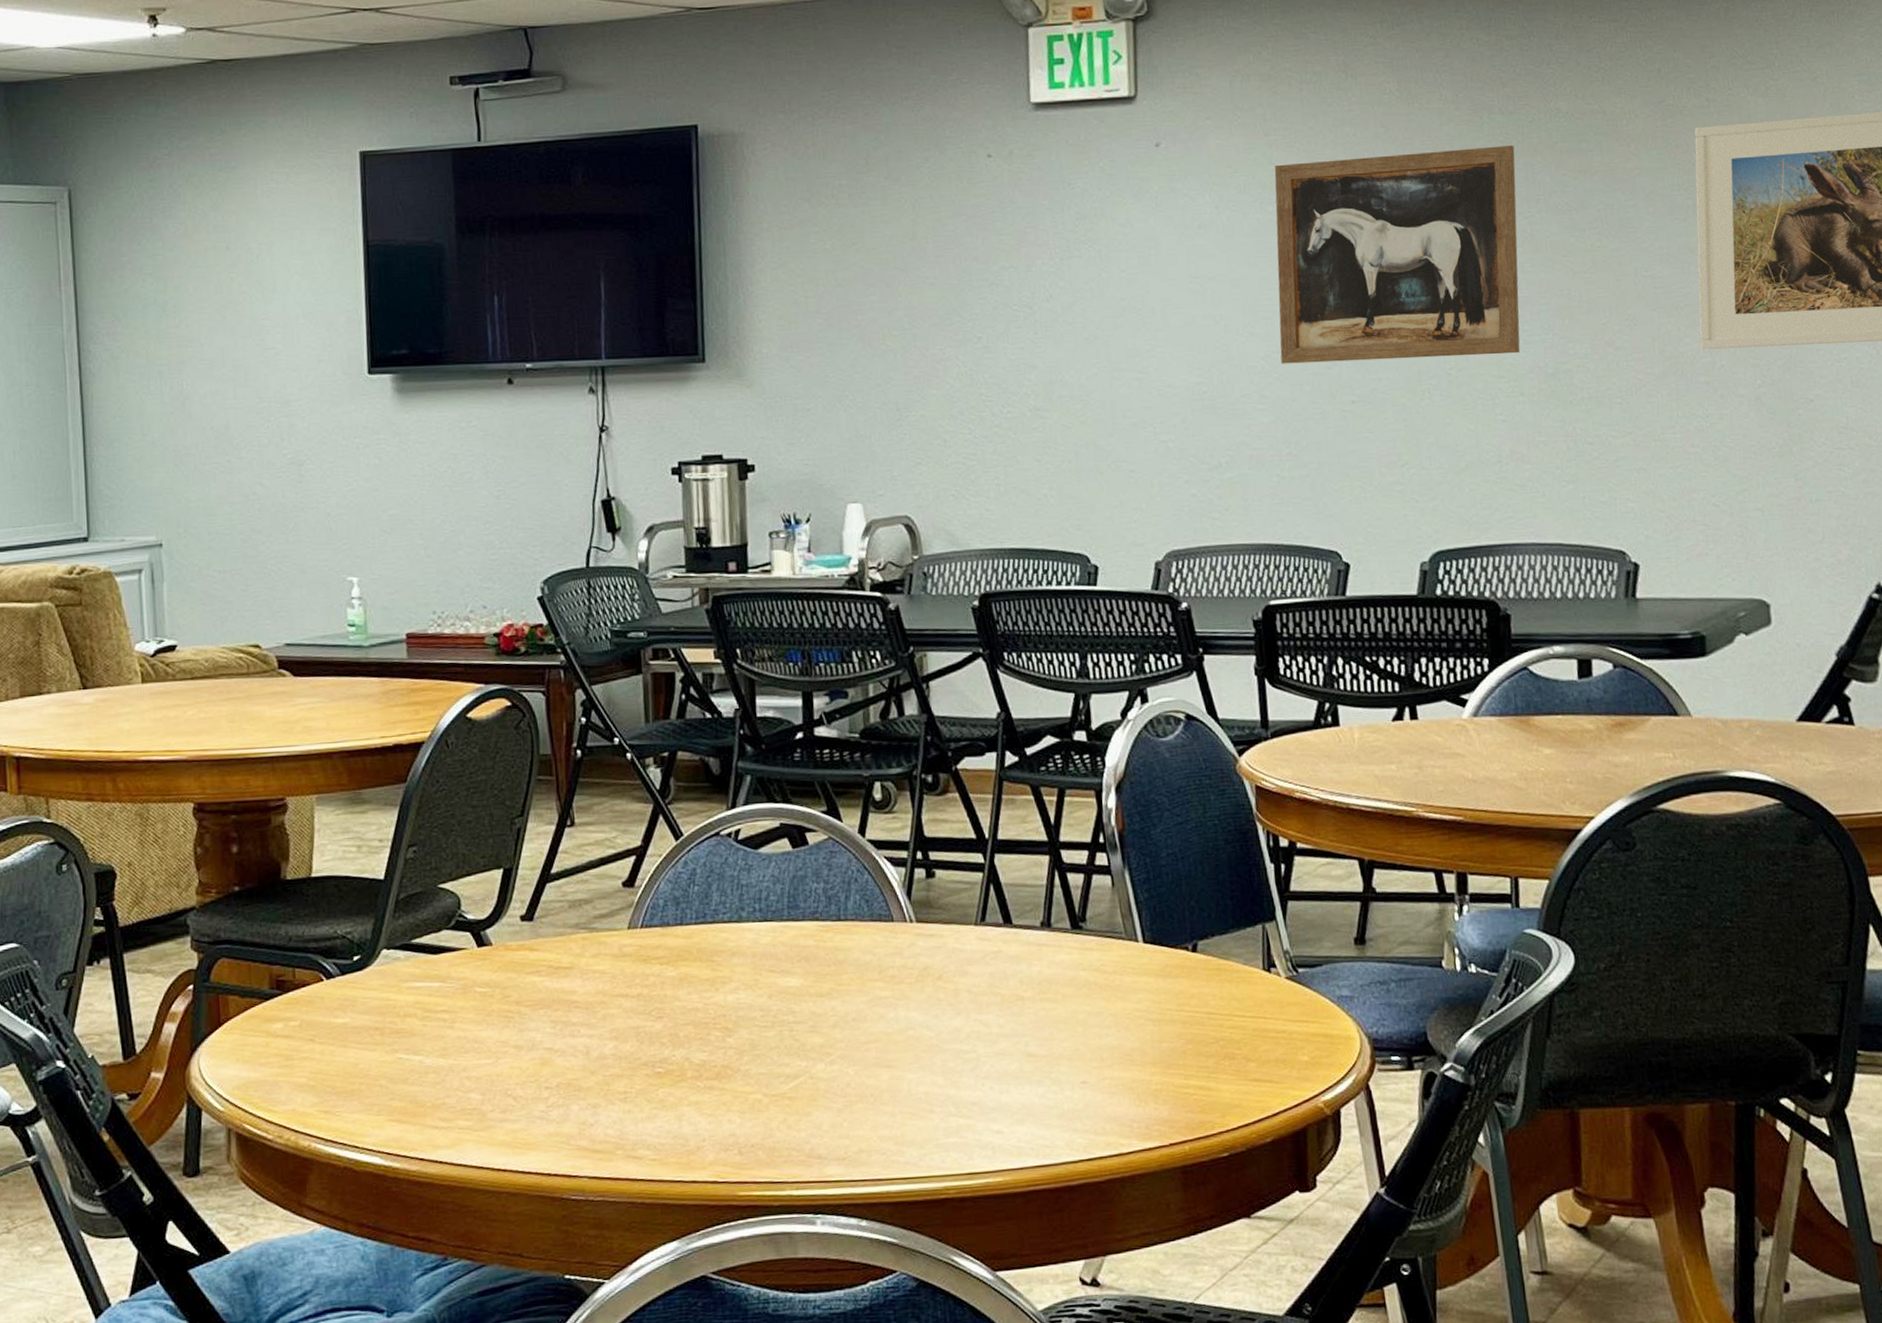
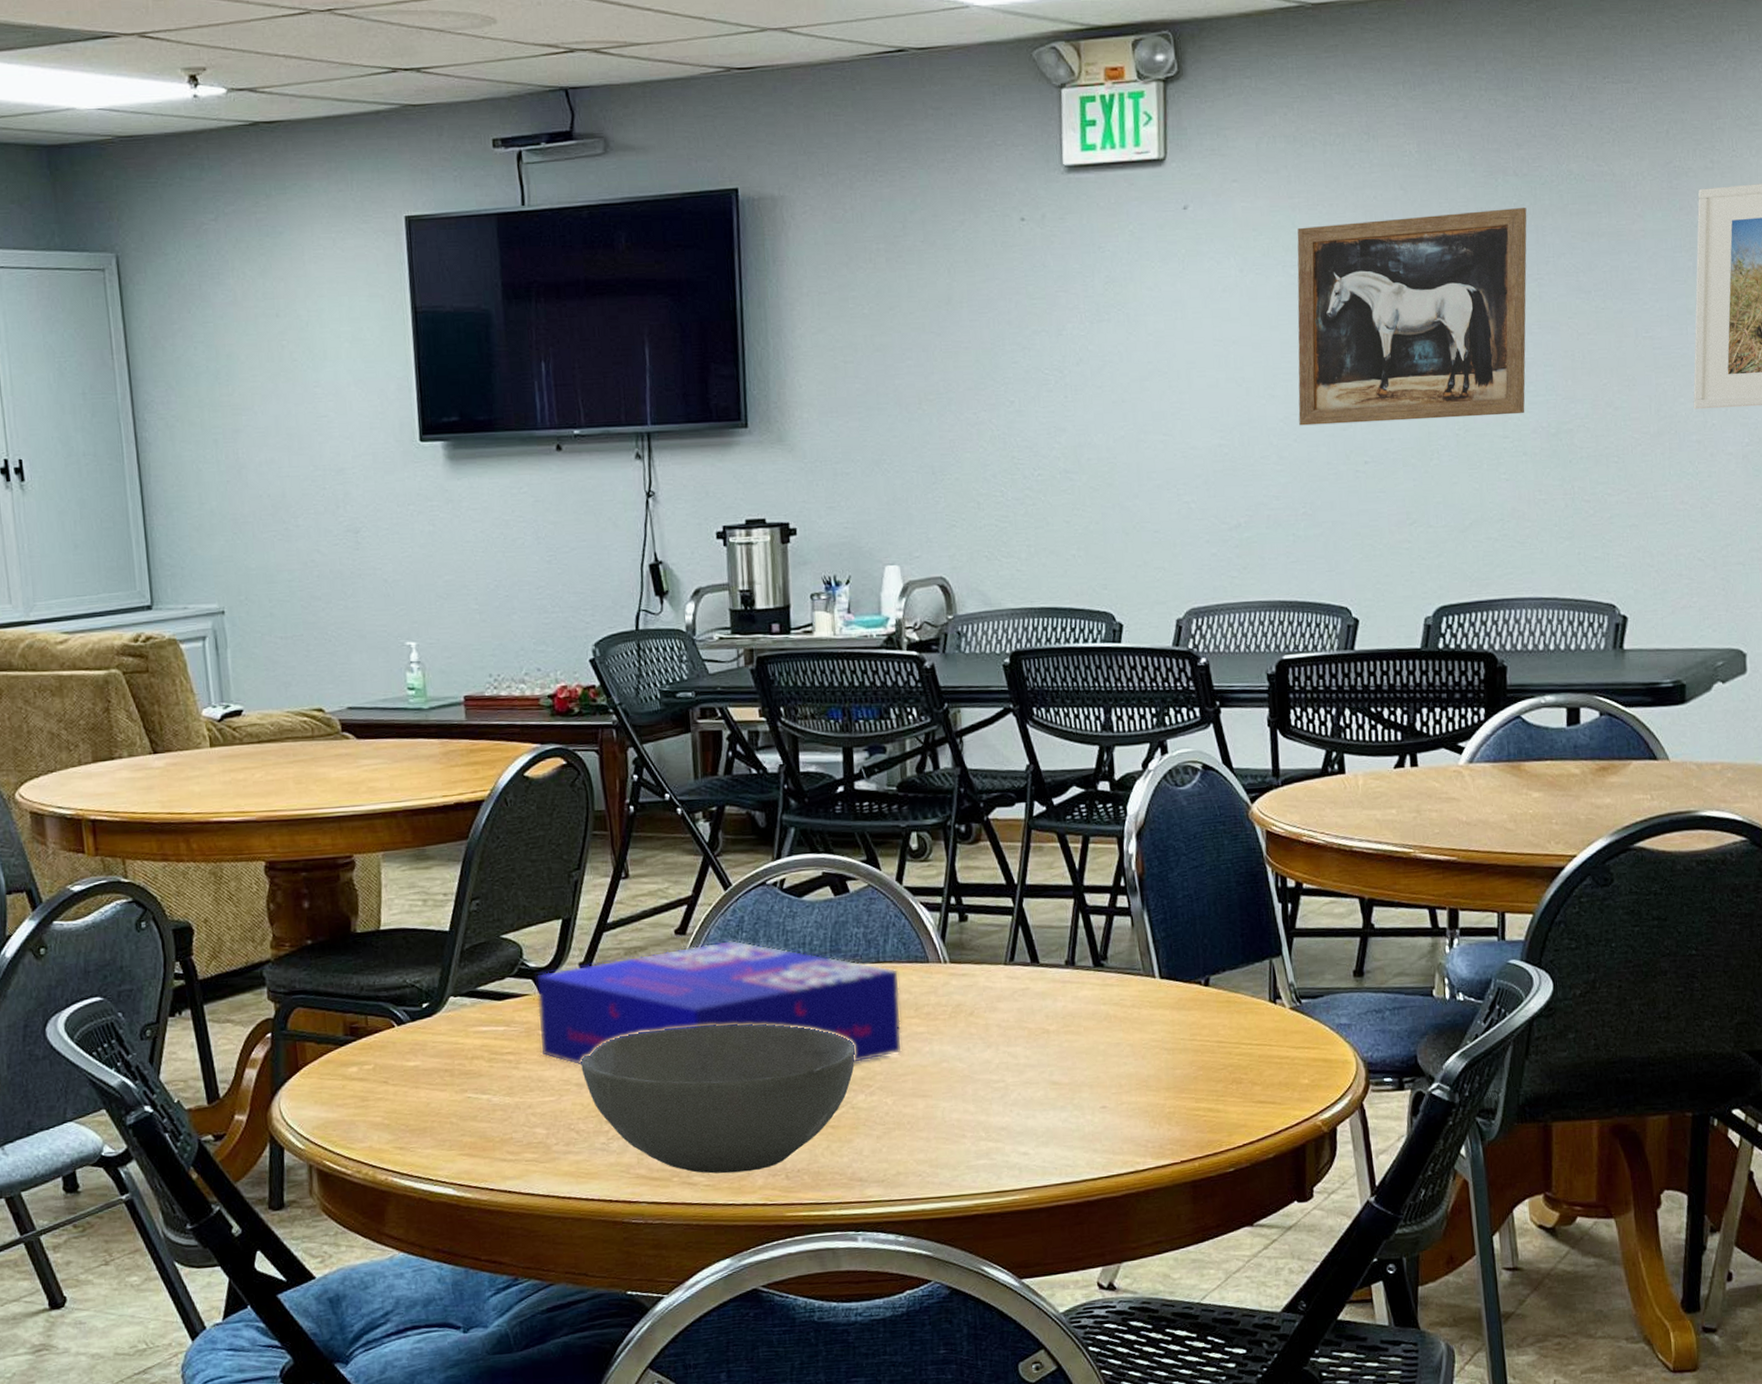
board game: none [474,893,865,1028] -> present [535,939,902,1066]
bowl: none [520,984,815,1147] -> present [581,1024,856,1174]

